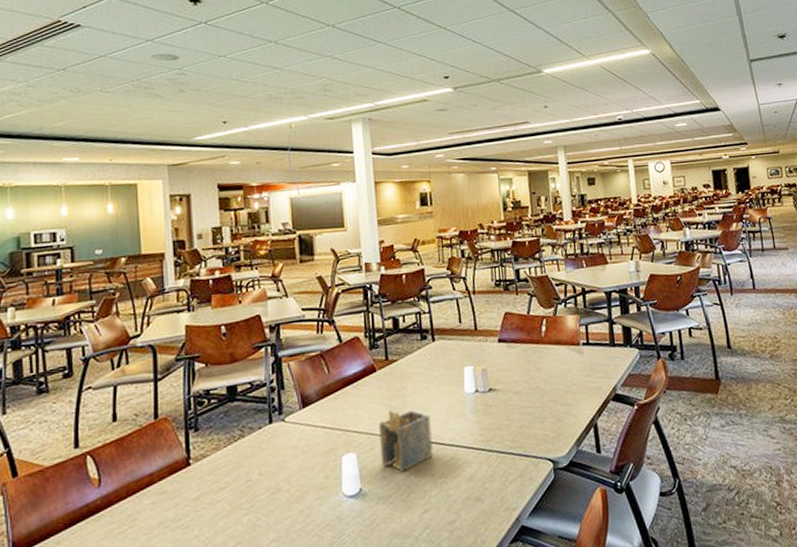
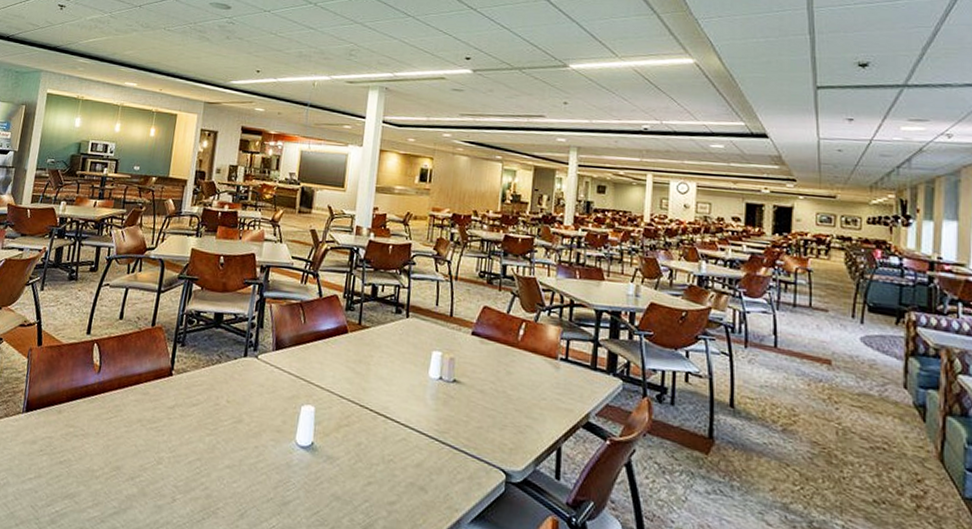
napkin holder: present [379,409,433,472] -> none [336,373,390,438]

